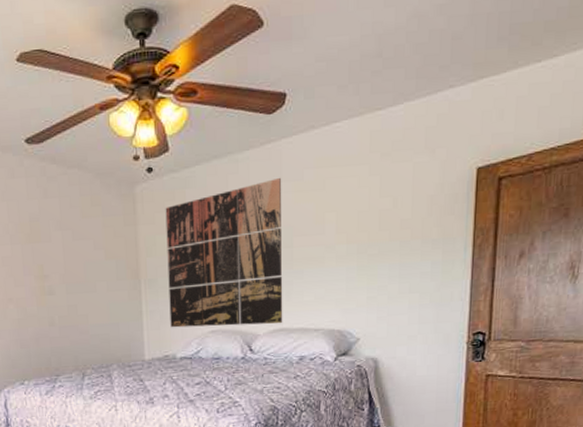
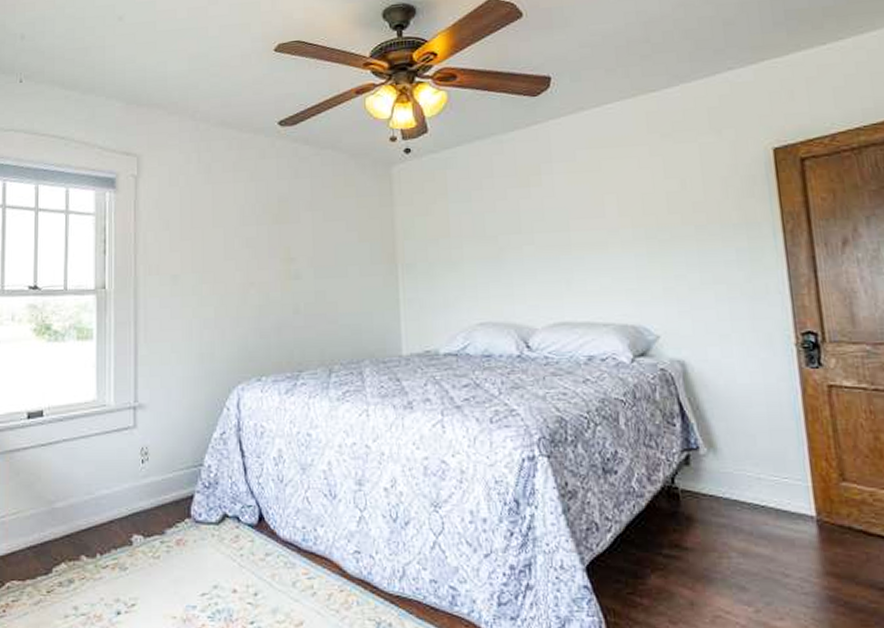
wall art: present [165,177,283,328] -> none [424,158,565,319]

